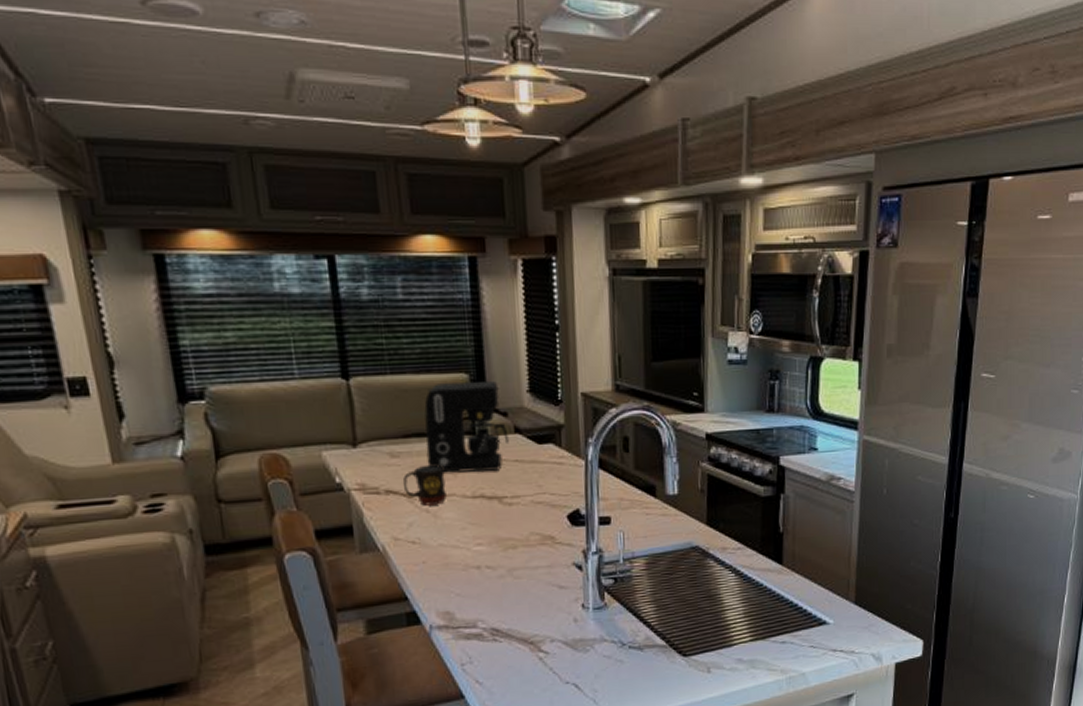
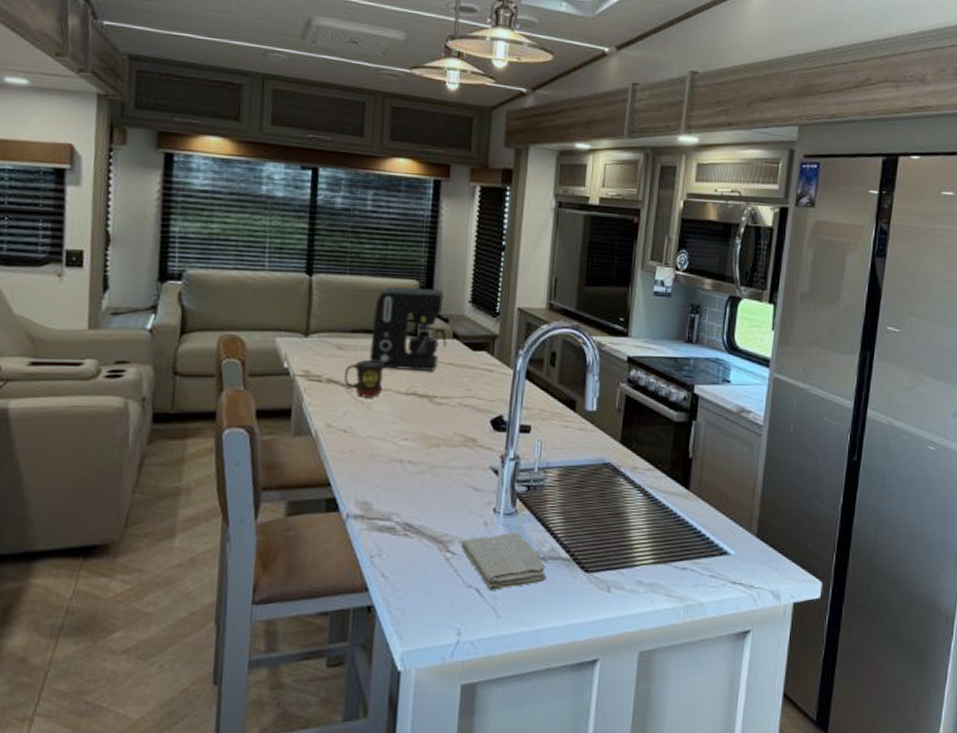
washcloth: none [552,625,645,685] -> present [460,532,547,591]

